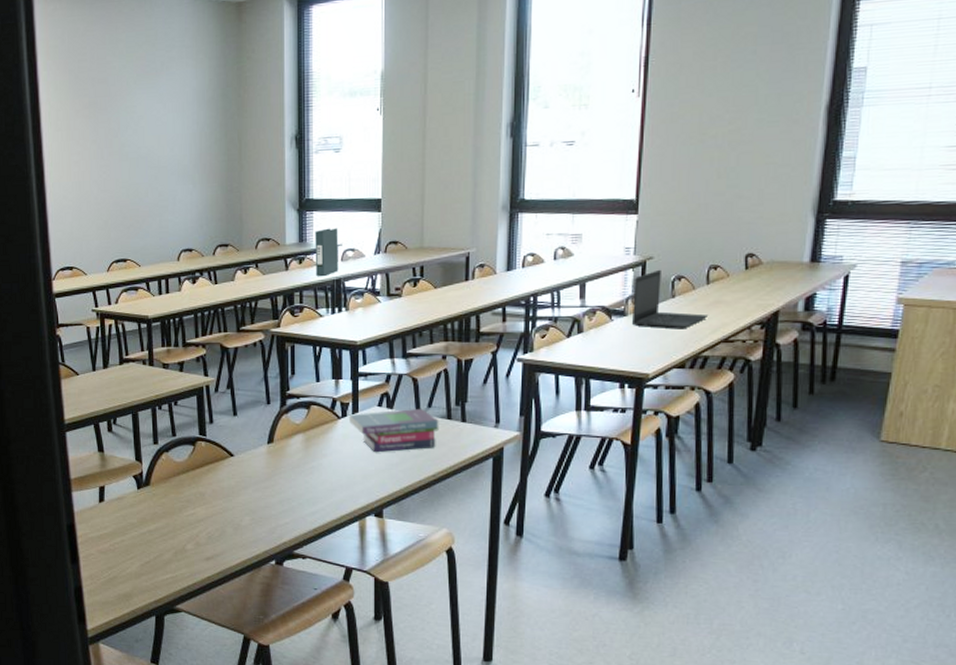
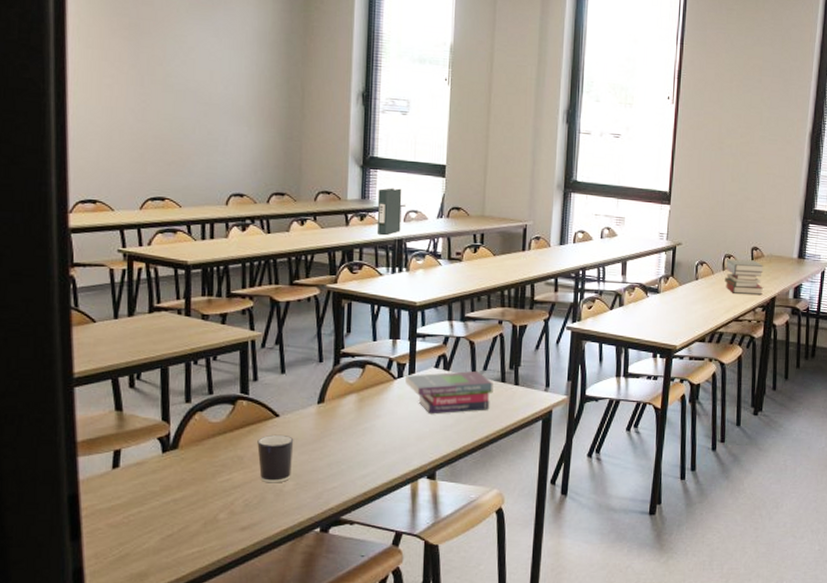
mug: none [216,473,248,518] -> present [257,434,294,483]
laptop: present [632,269,709,329] -> none [664,254,724,308]
books: none [710,269,762,310] -> present [725,259,764,295]

